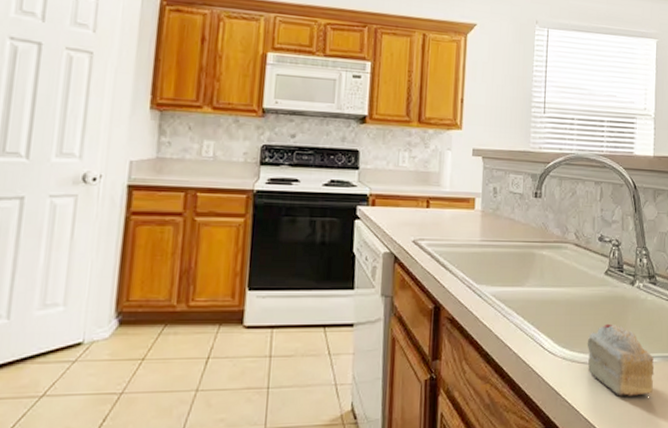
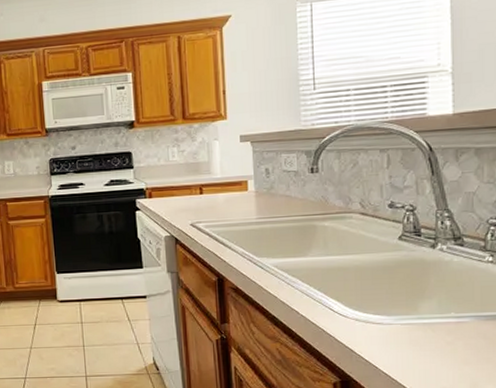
cake slice: present [587,323,655,396] -> none [382,286,466,354]

